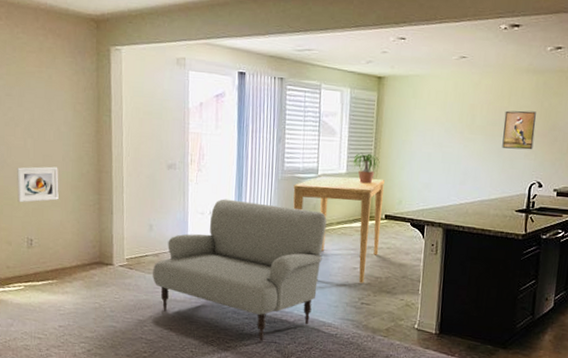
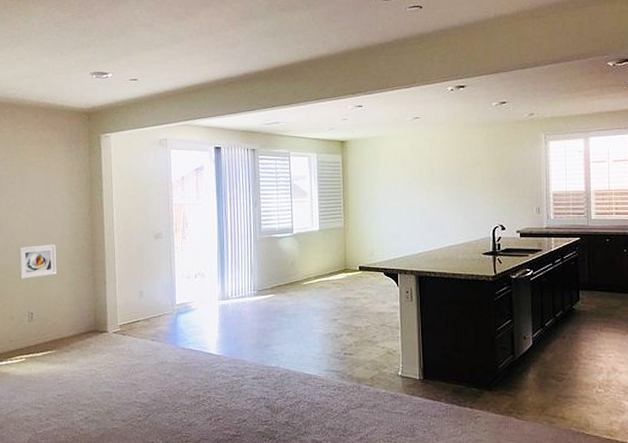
sofa: present [153,199,327,342] -> none [145,262,305,399]
dining table: present [293,176,384,283] -> none [271,233,356,334]
potted plant: present [353,153,380,184] -> none [325,210,350,239]
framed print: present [502,110,536,150] -> none [461,161,491,196]

